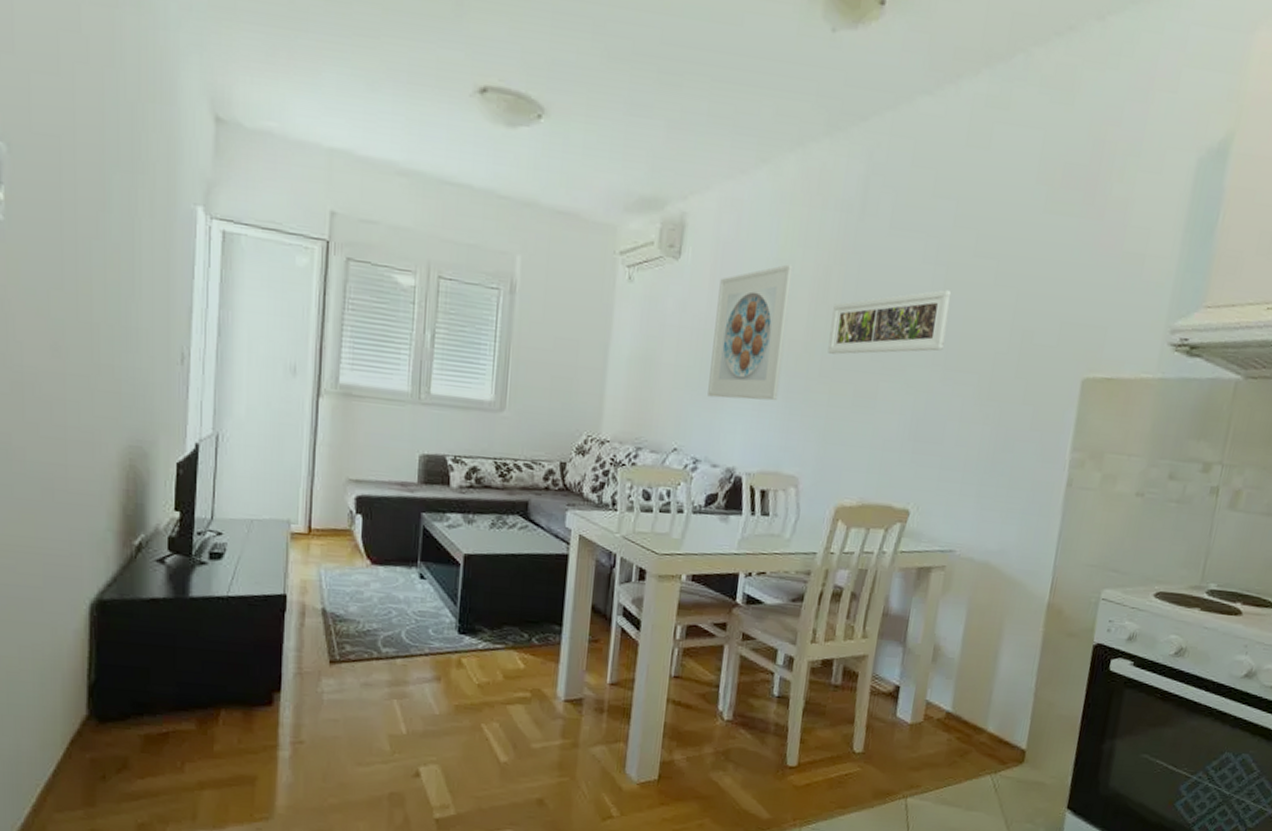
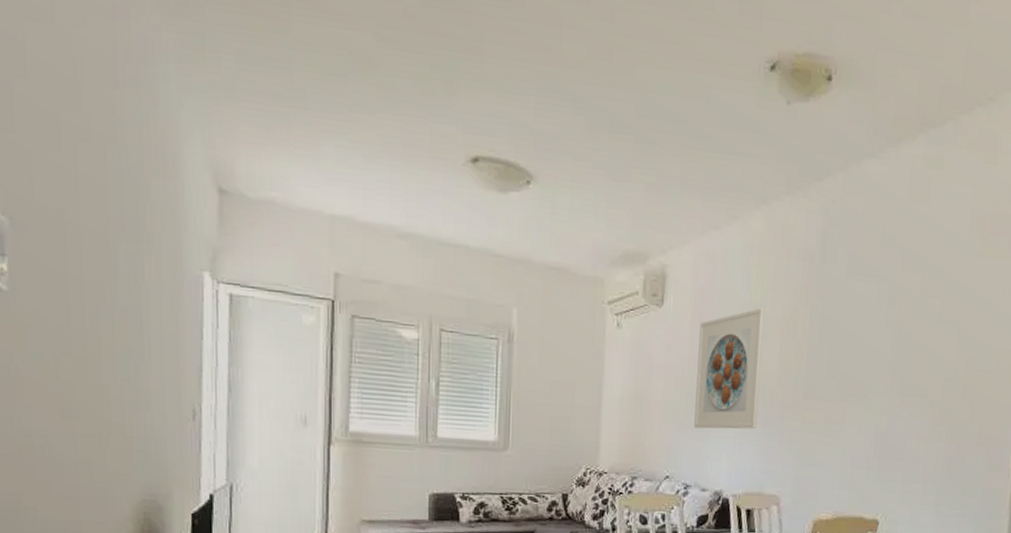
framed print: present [828,289,952,355] -> none [799,325,904,386]

